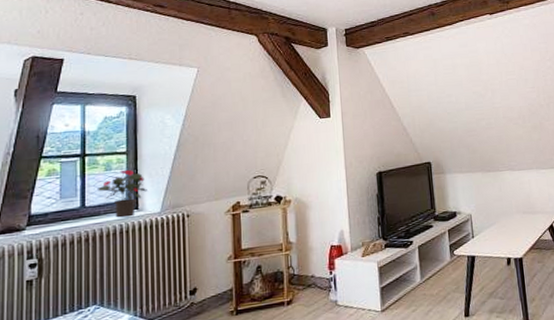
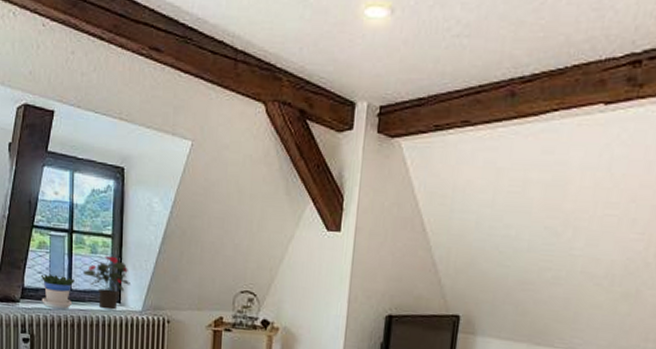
flowerpot: none [50,196,88,229] -> present [40,274,74,309]

